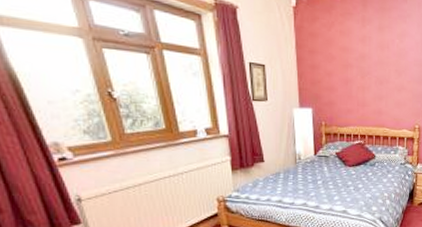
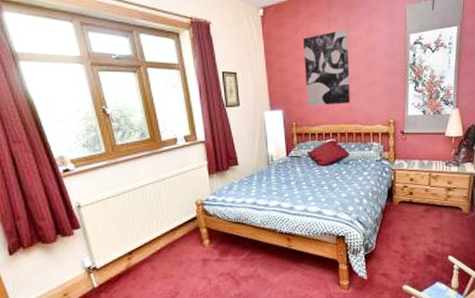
wall art: none [335,31,381,107] -> present [302,29,350,106]

